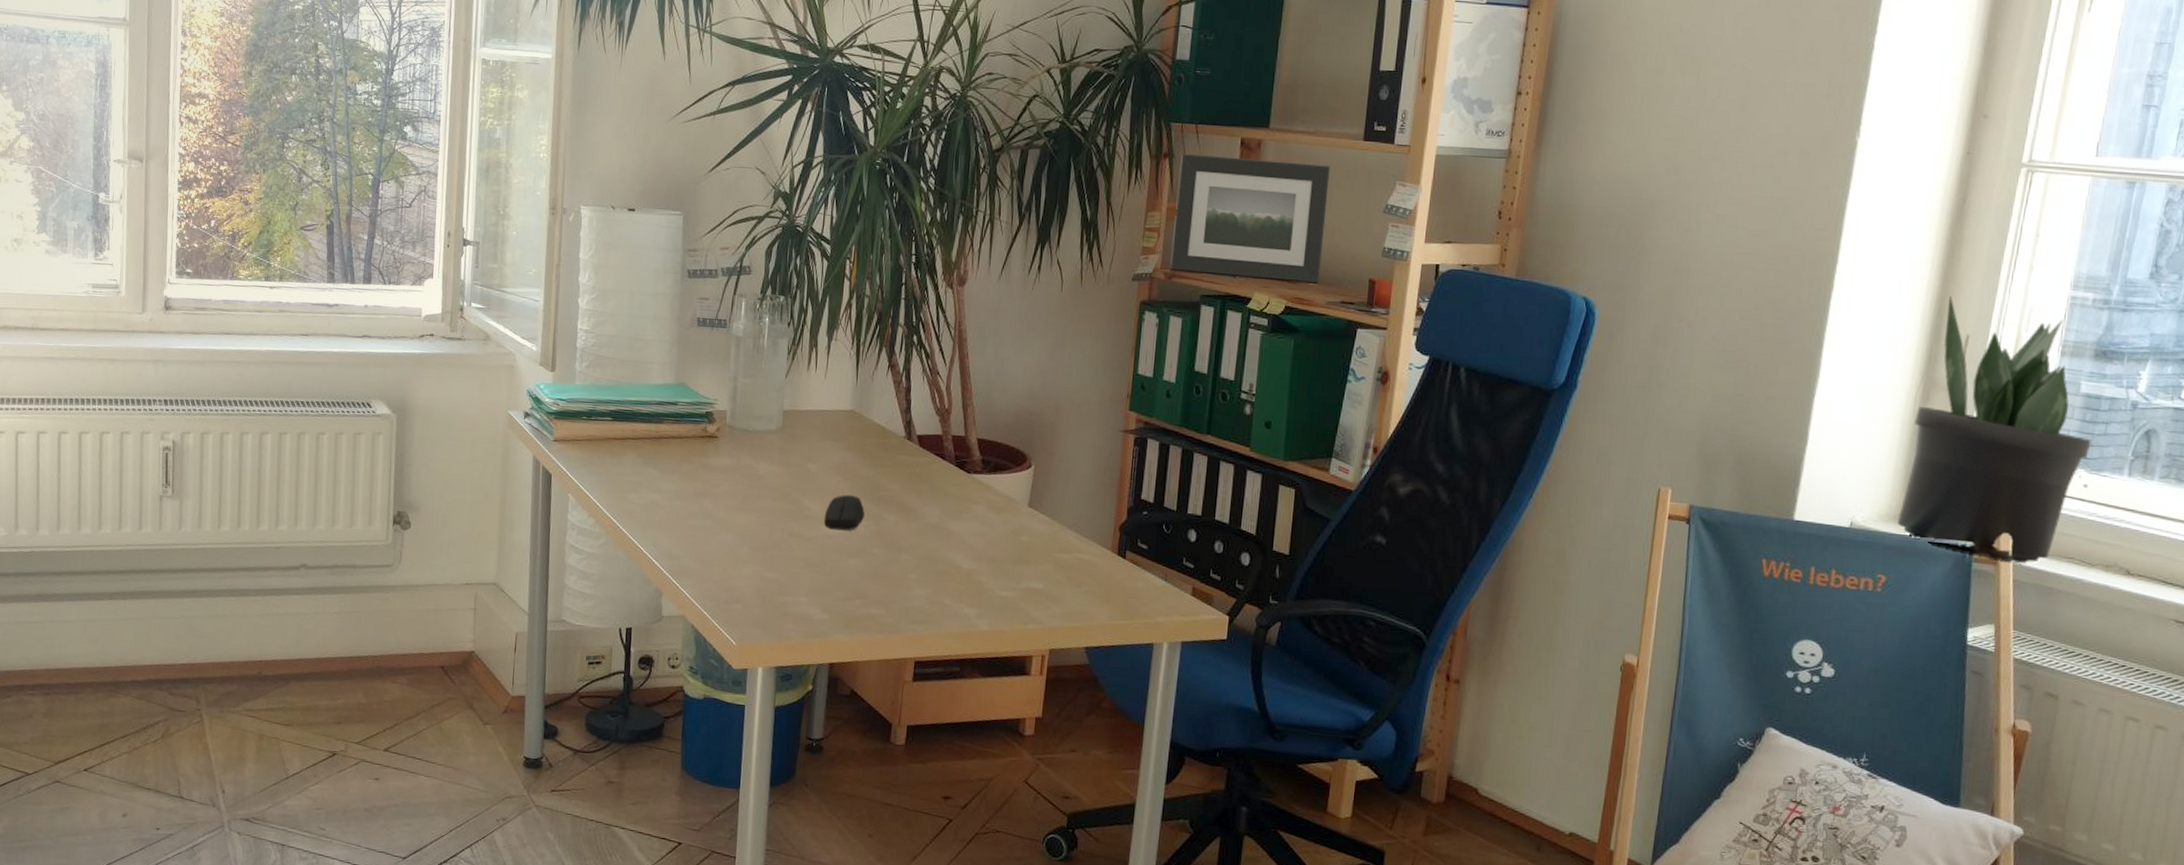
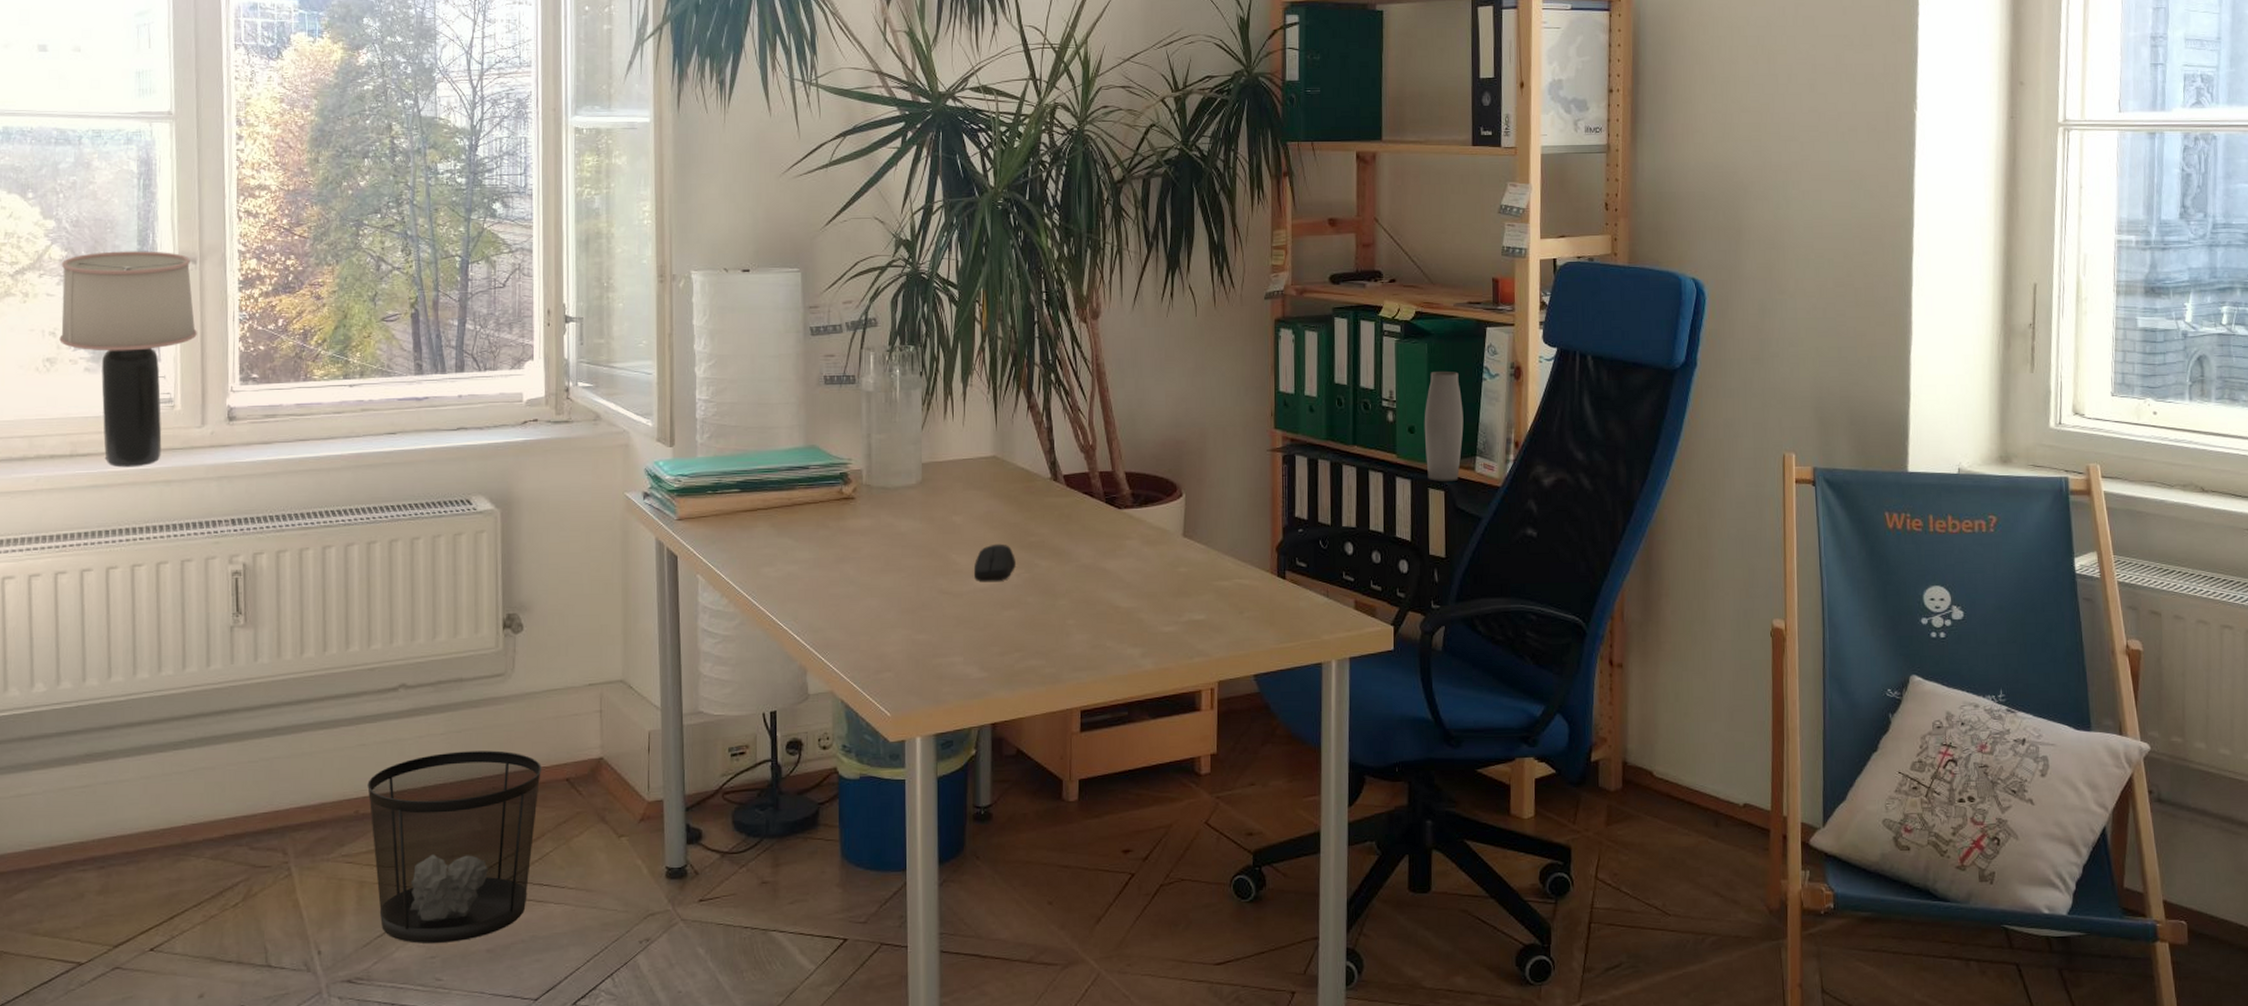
table lamp: none [25,145,141,345] -> present [59,251,197,468]
waste bin: none [270,630,420,798] -> present [367,750,541,944]
picture frame: present [1169,153,1330,285] -> none [1300,170,1445,288]
vase: none [1279,368,1324,480] -> present [1424,371,1464,481]
planter: present [1898,295,2092,563] -> none [1999,248,2154,491]

